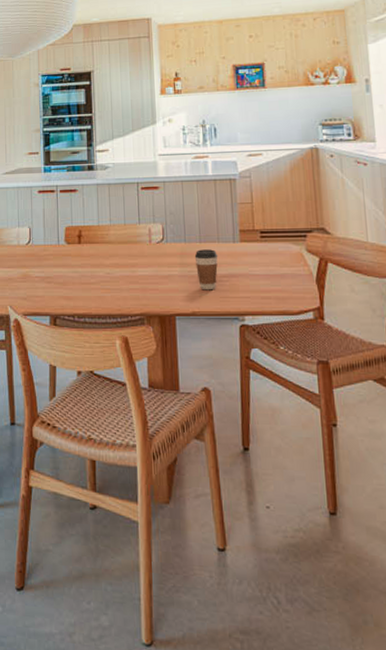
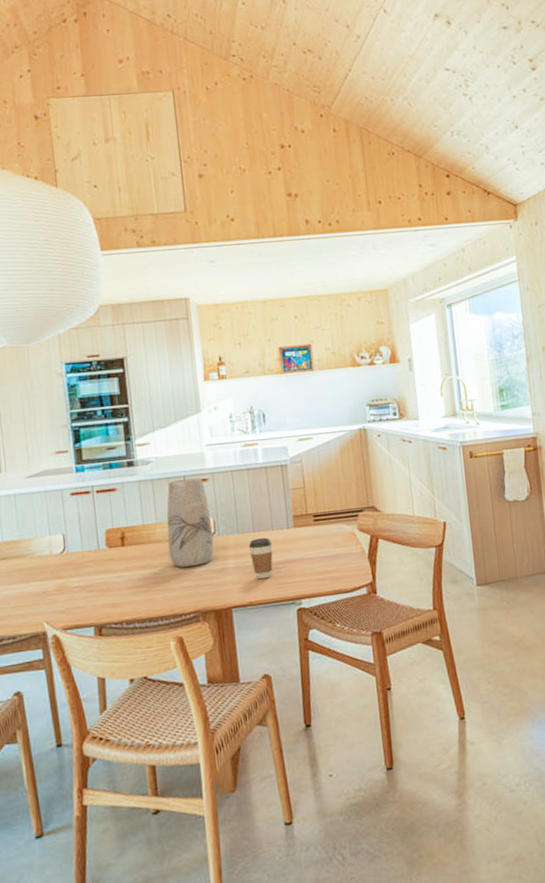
vase: none [119,186,162,271] -> present [166,478,215,568]

